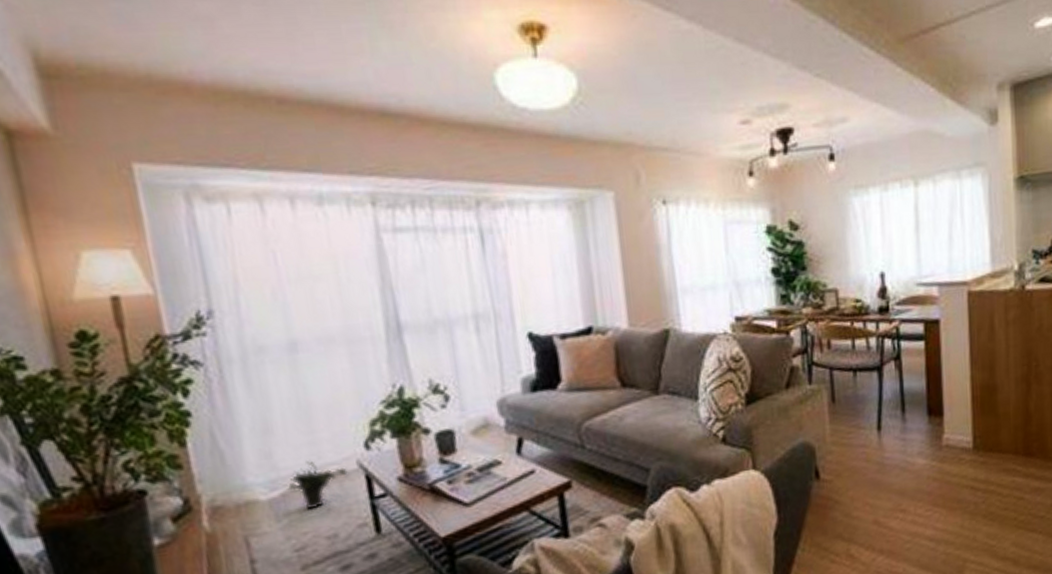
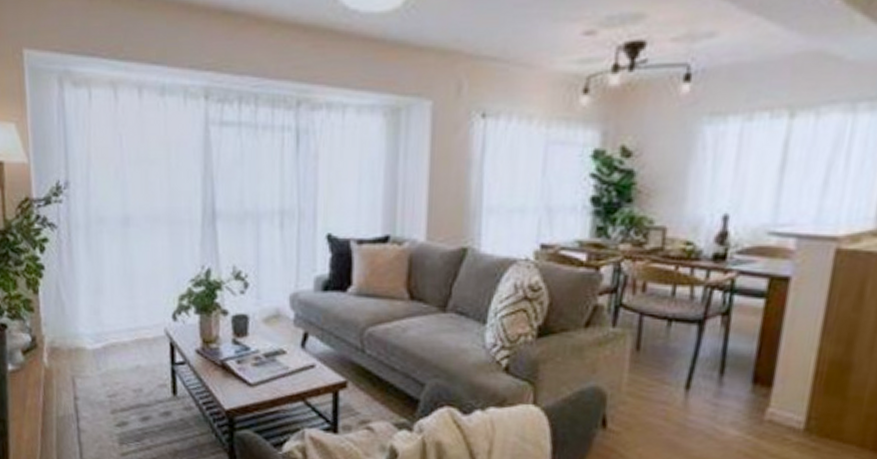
potted plant: present [287,460,348,510] -> none [108,322,156,364]

